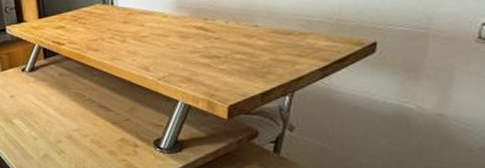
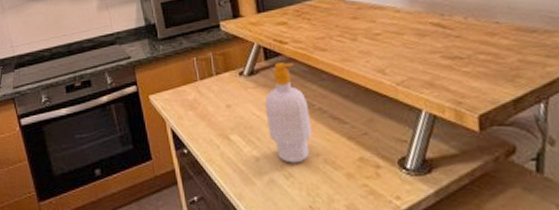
soap bottle: none [42,61,82,142] -> present [264,62,312,163]

